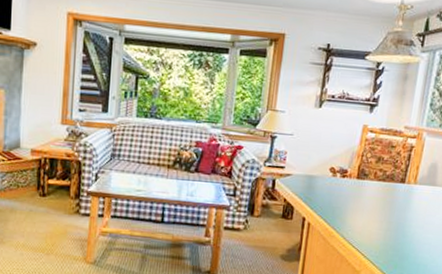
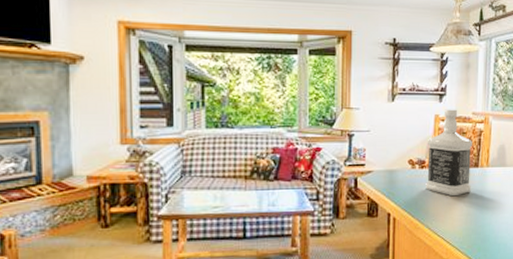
bottle: none [345,120,402,210] -> present [426,109,473,197]

